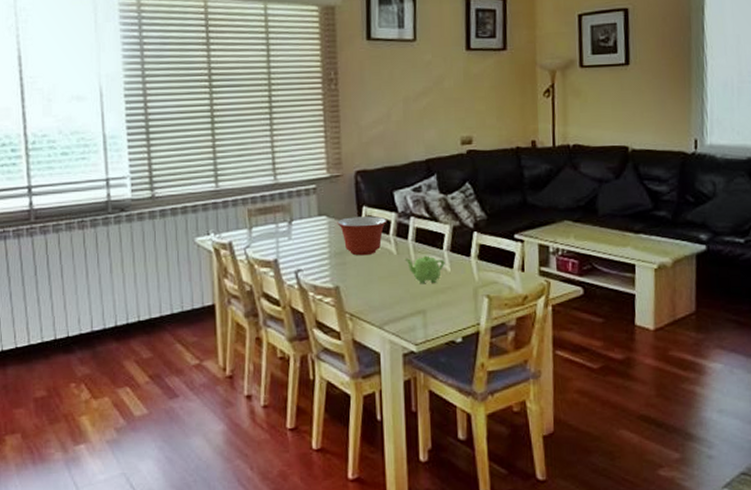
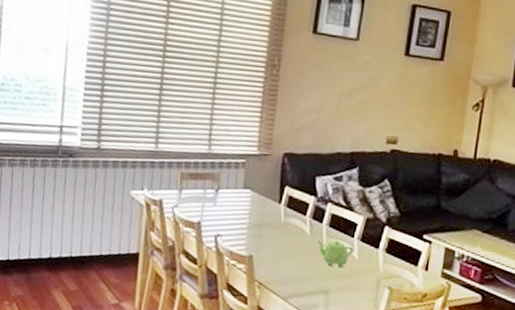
mixing bowl: present [337,216,387,256] -> none [260,194,306,232]

